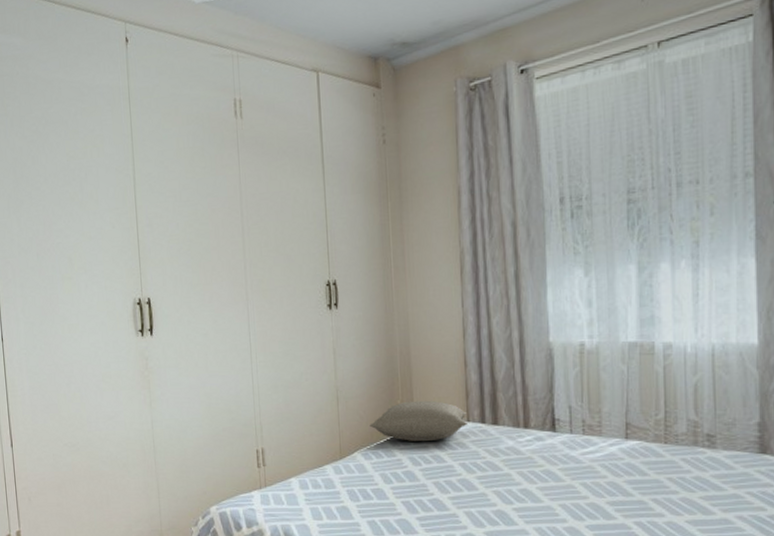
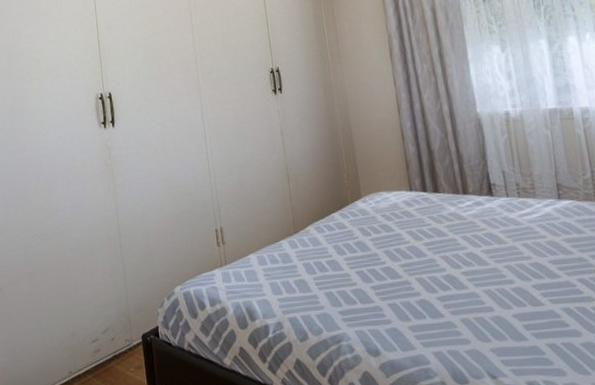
pillow: present [369,400,467,441] -> none [319,173,410,213]

